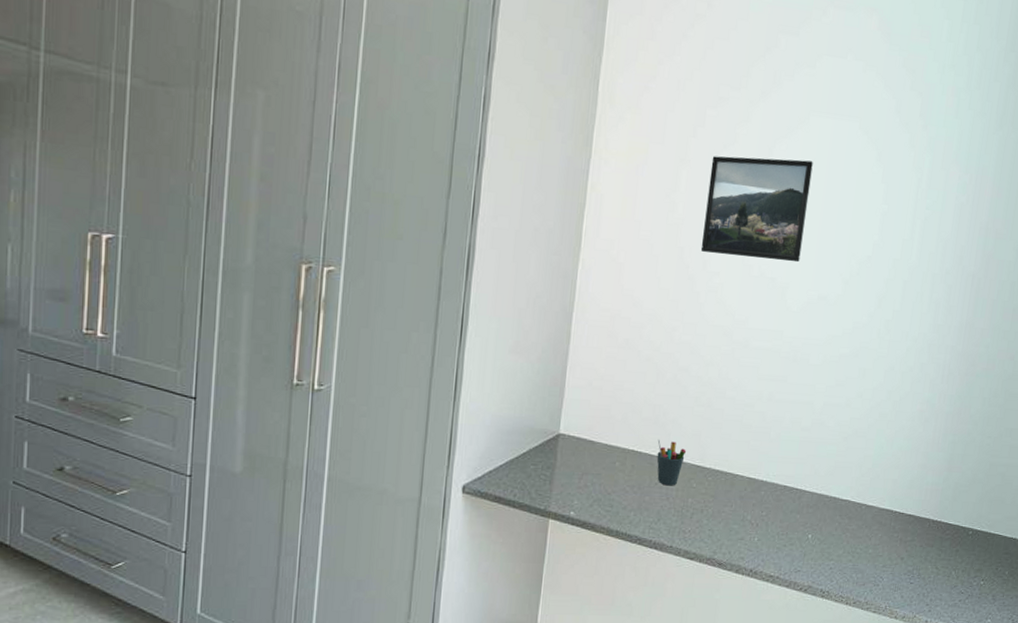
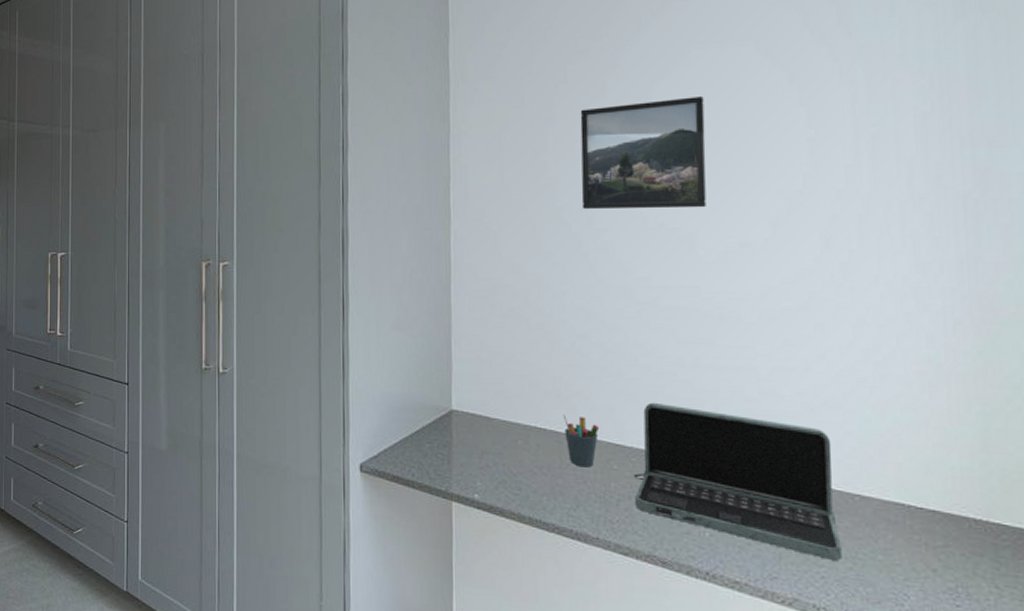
laptop: none [705,430,855,555] -> present [633,402,842,561]

